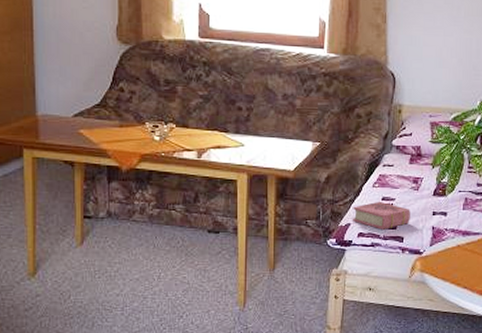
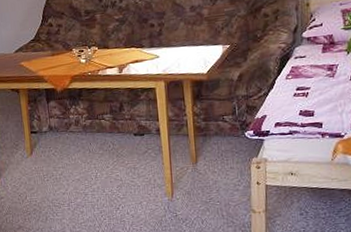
book: present [351,201,410,230] -> none [267,91,328,118]

